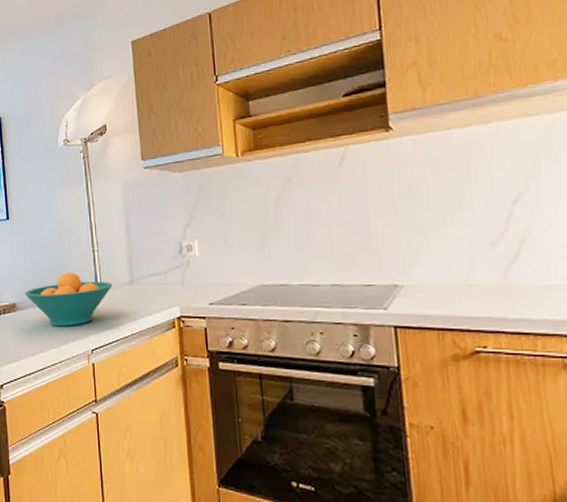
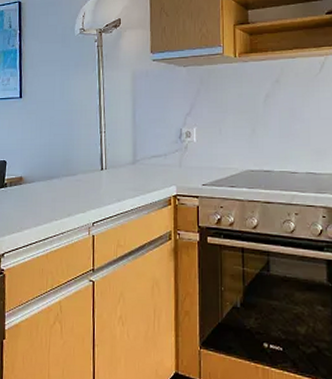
fruit bowl: present [24,271,113,327] -> none [31,150,117,201]

